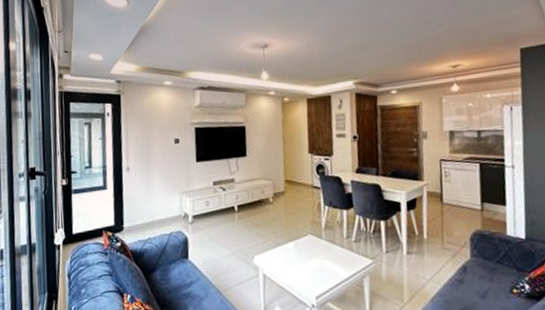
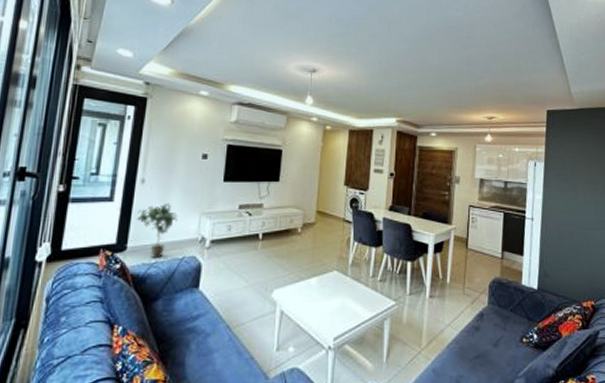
potted plant: none [128,186,162,235] -> present [137,202,178,258]

